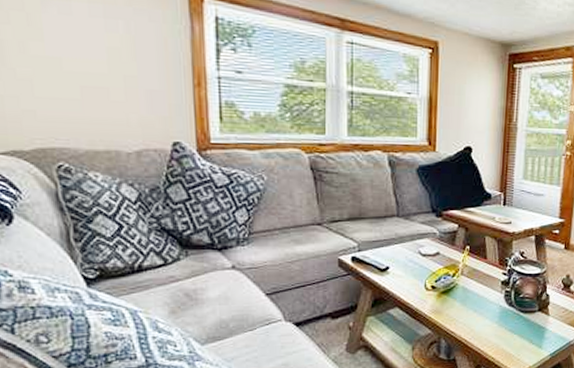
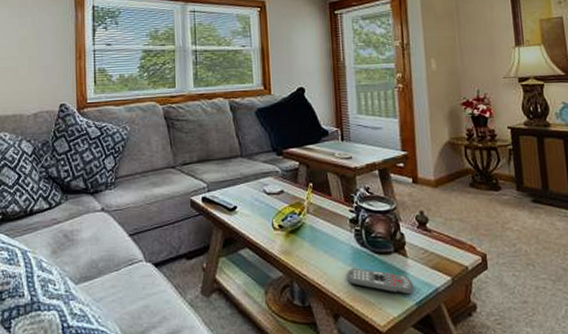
remote control: none [491,325,550,348] -> present [346,268,413,296]

